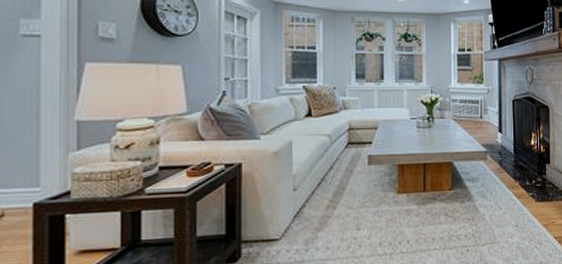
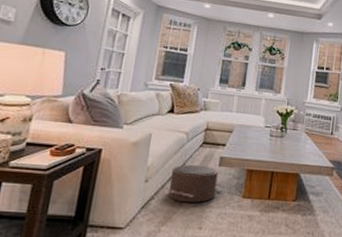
pouf: none [319,166,376,206] -> present [168,164,223,203]

